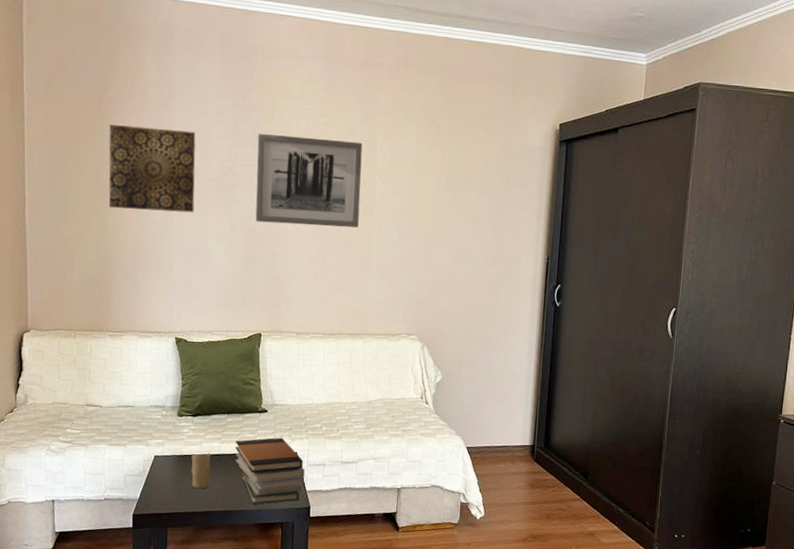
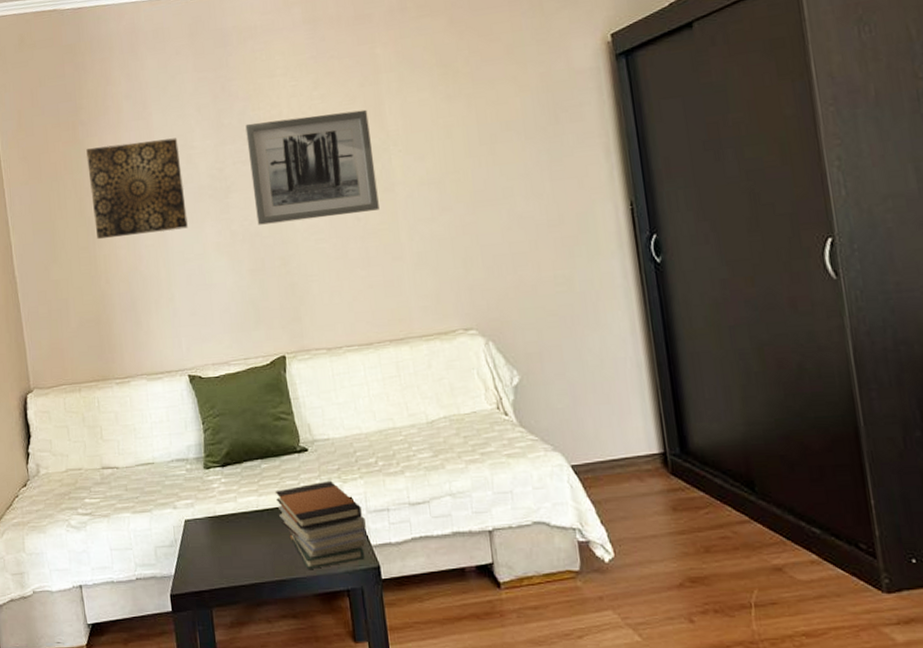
candle: present [191,453,211,489] -> none [227,510,253,556]

